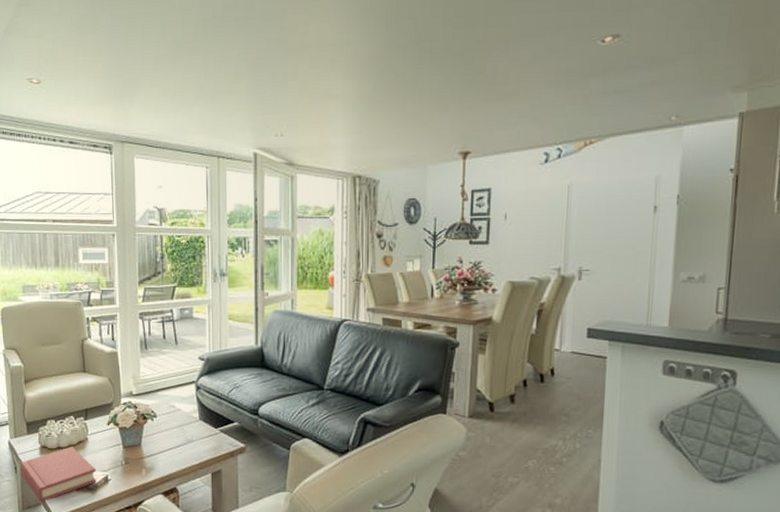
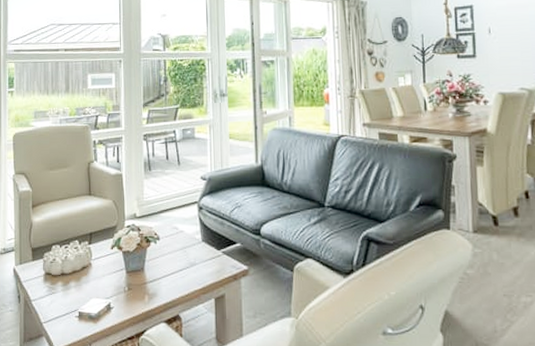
hardback book: present [19,447,96,503] -> none [23,273,99,334]

